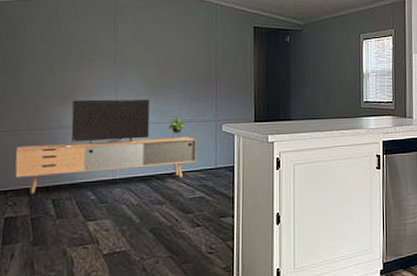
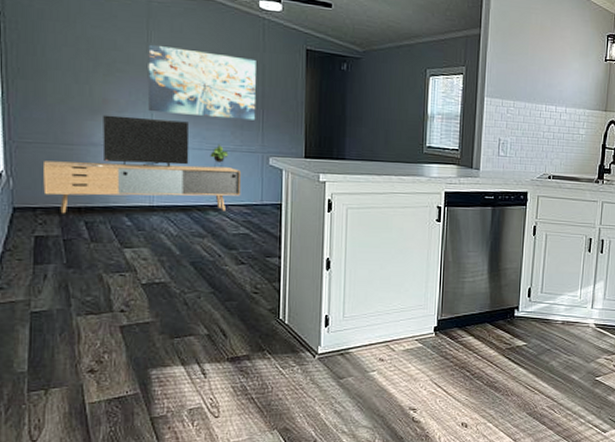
wall art: none [113,35,210,94] -> present [147,44,256,120]

